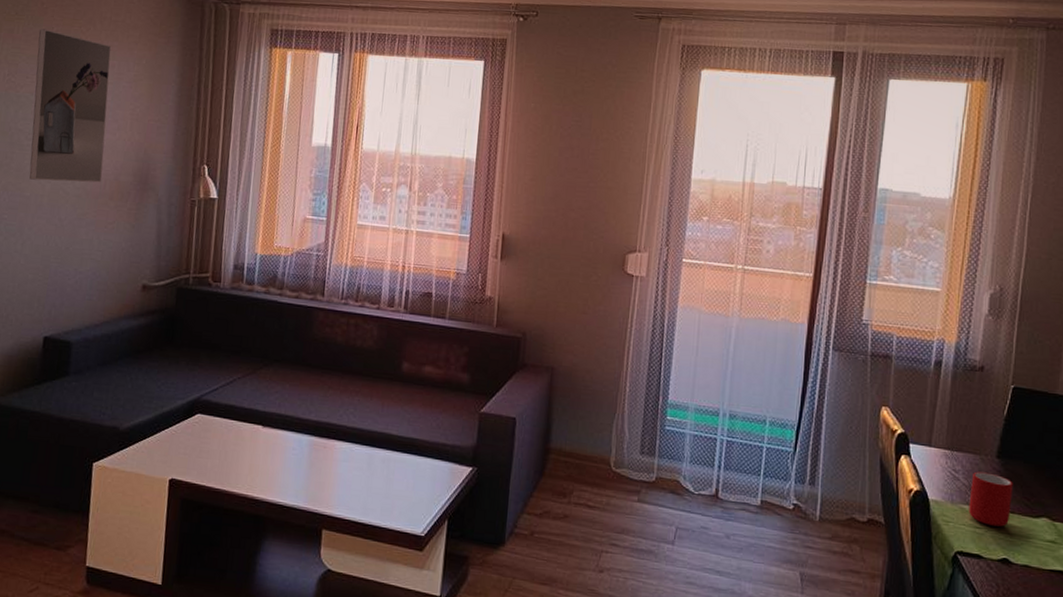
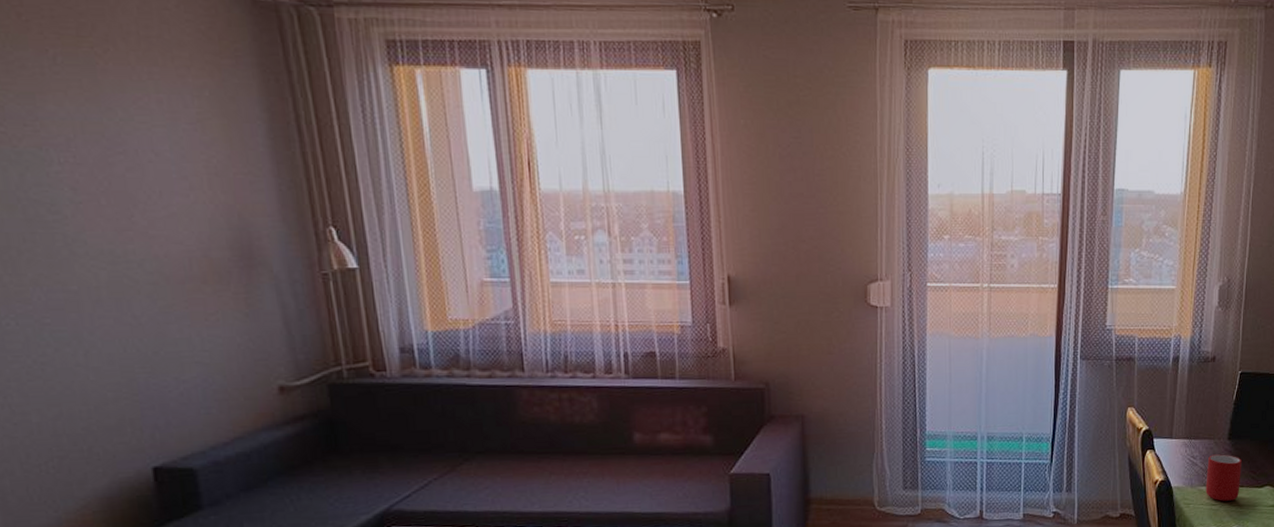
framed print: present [29,28,112,183] -> none [24,52,185,268]

